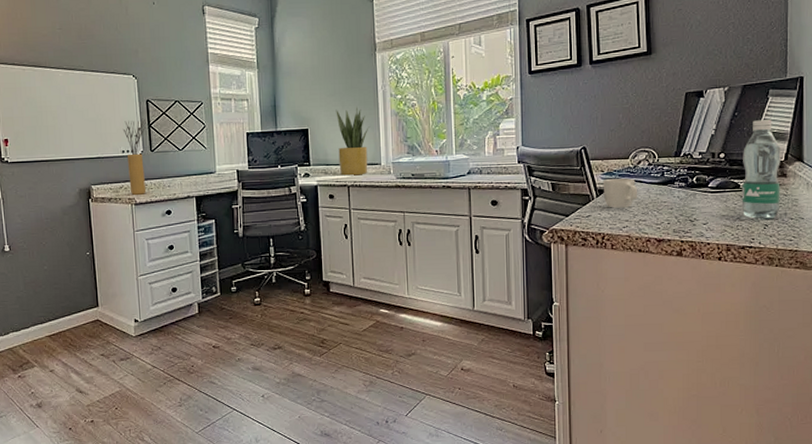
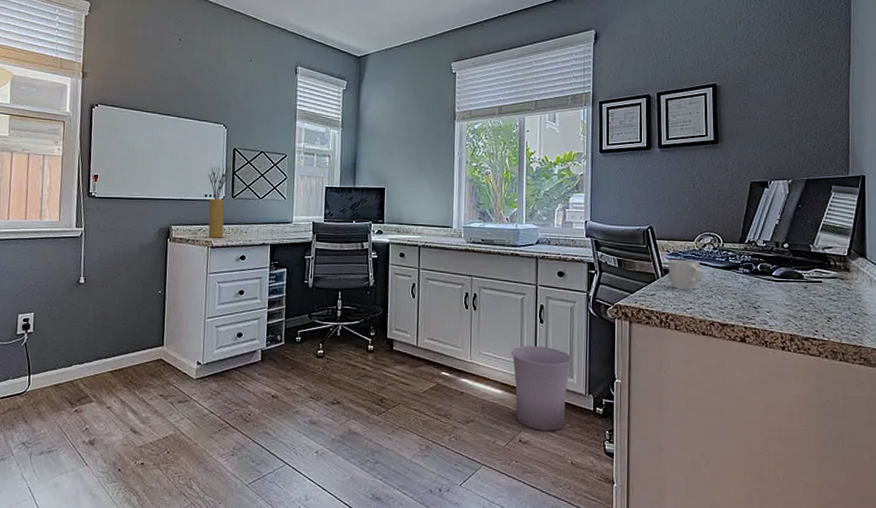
planter: present [336,106,369,176] -> none [412,170,444,237]
waste bin: none [449,276,510,358] -> present [512,346,573,431]
bottle: present [741,120,781,219] -> none [805,214,844,313]

